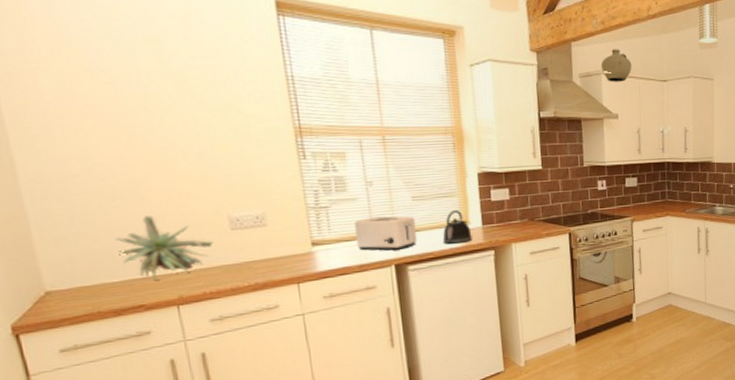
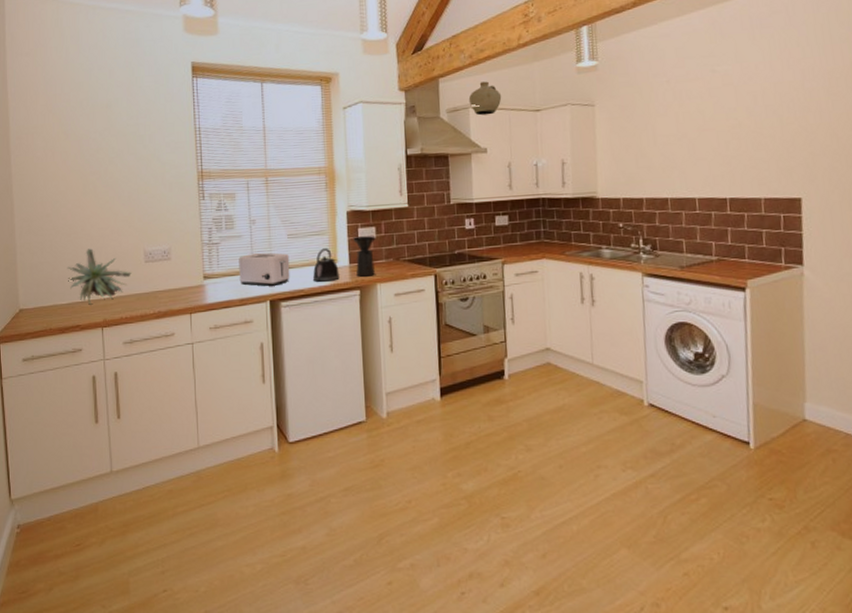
coffee maker: none [484,197,510,238] -> present [352,236,376,277]

